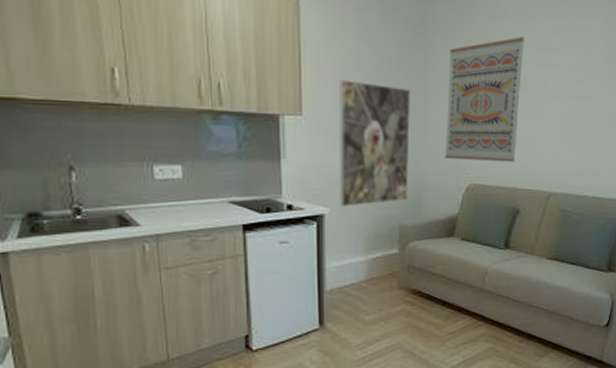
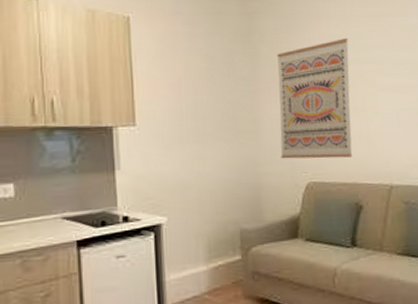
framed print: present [338,80,410,207] -> none [171,89,247,215]

